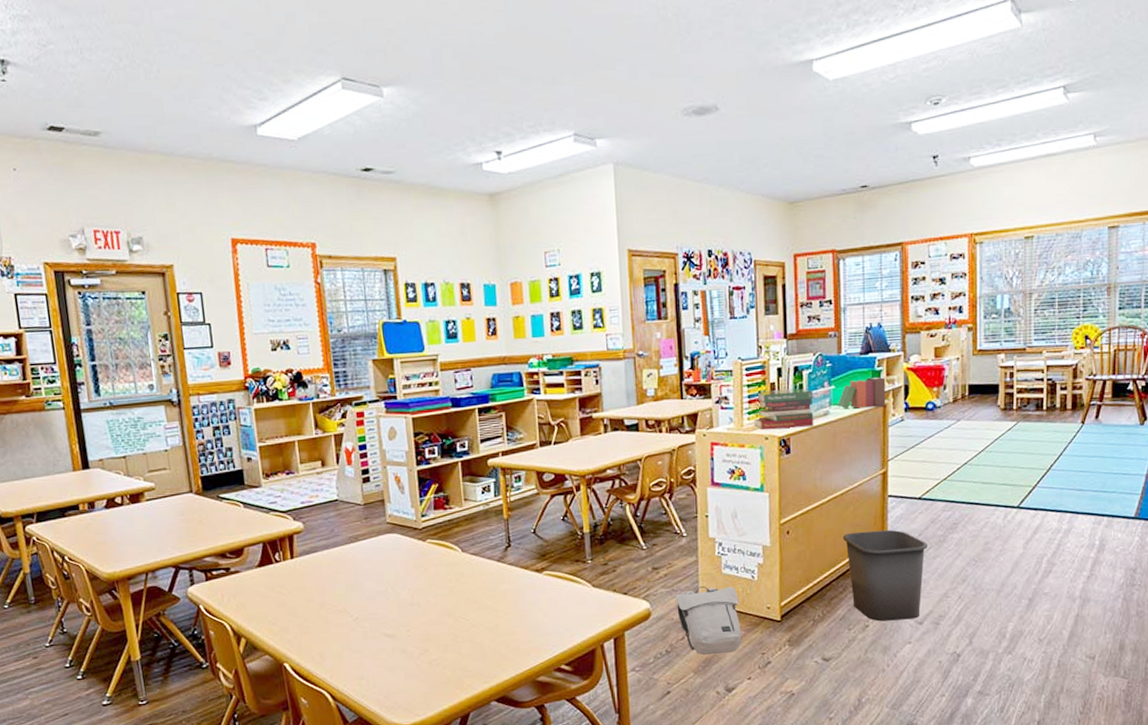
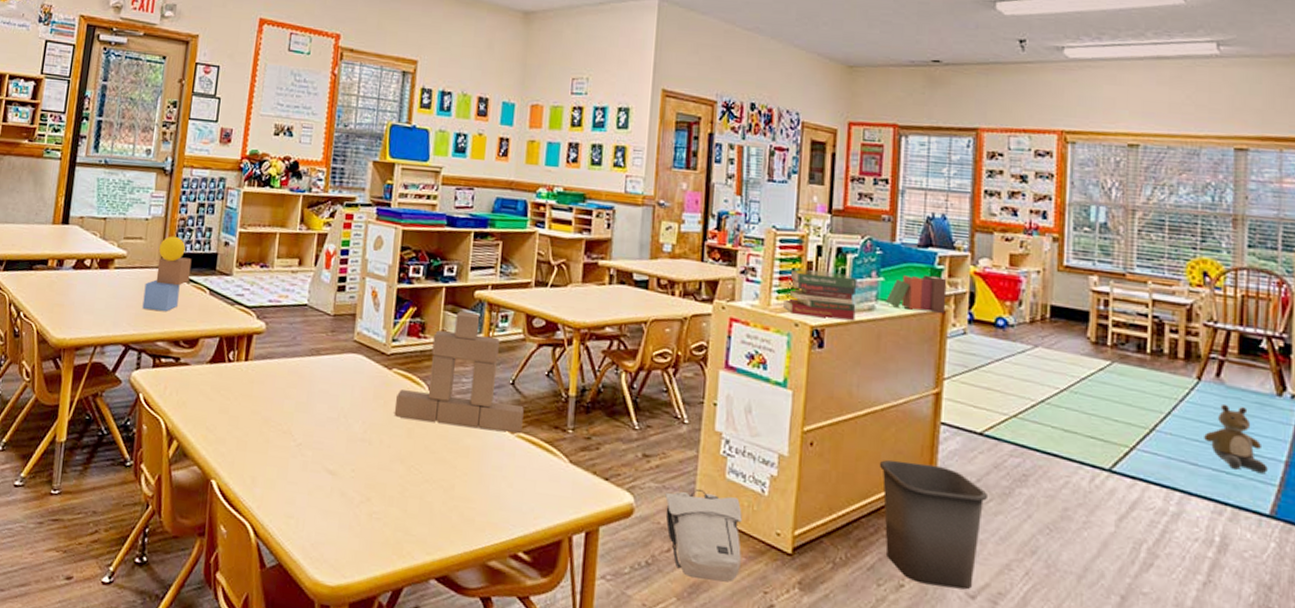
toy blocks: none [180,461,222,532] -> present [142,236,192,311]
toy blocks: none [434,479,549,579] -> present [394,311,524,434]
bear: none [1087,439,1133,488] -> present [1204,403,1268,474]

